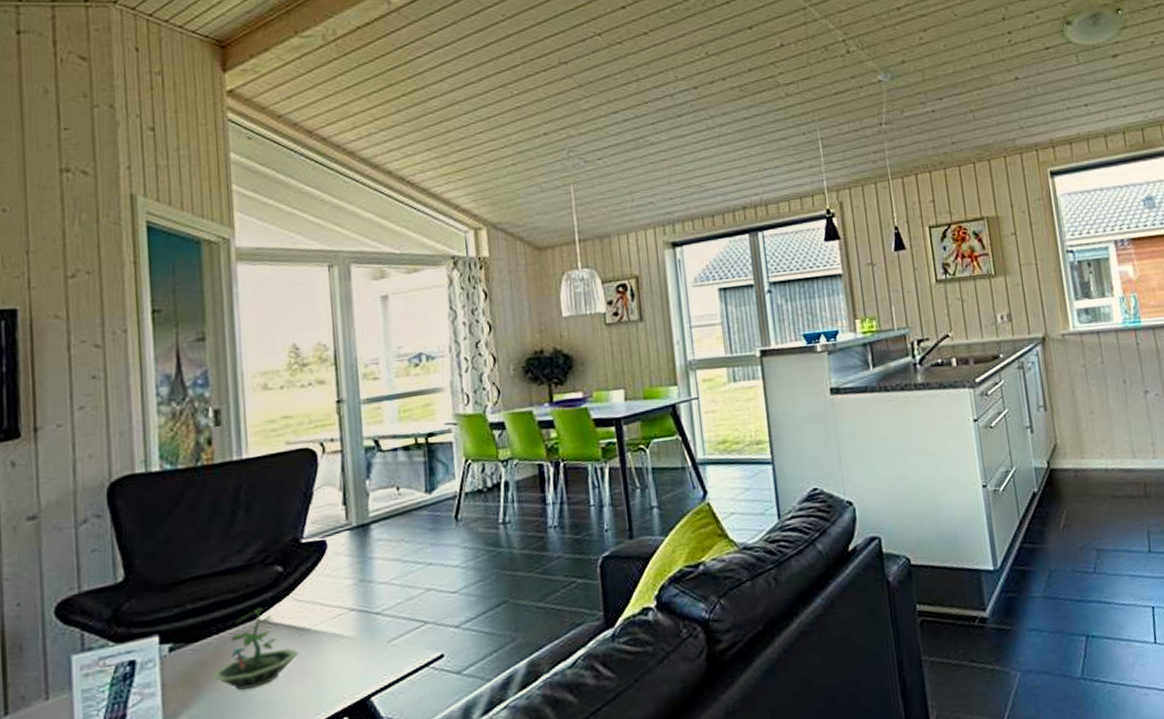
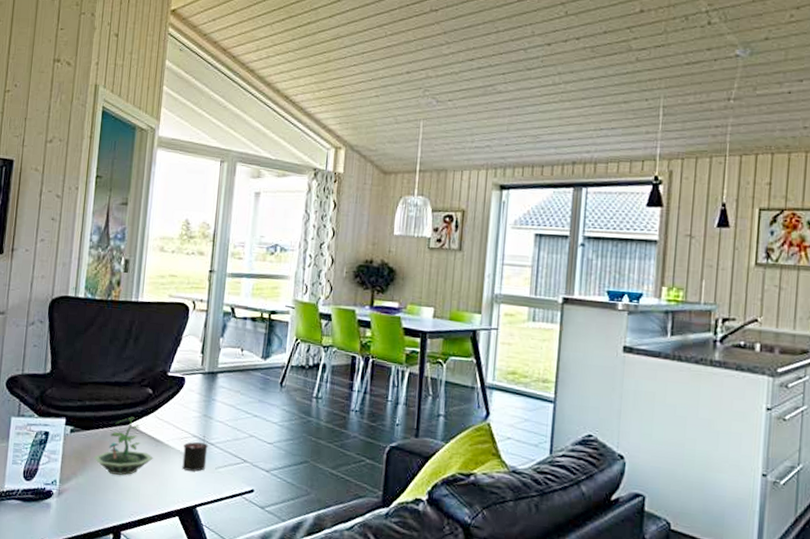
candle: none [338,604,375,656] -> present [182,435,208,472]

